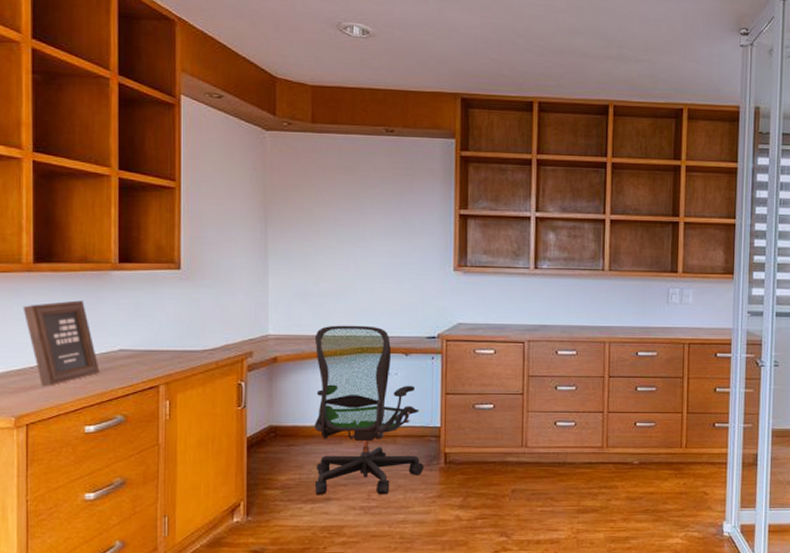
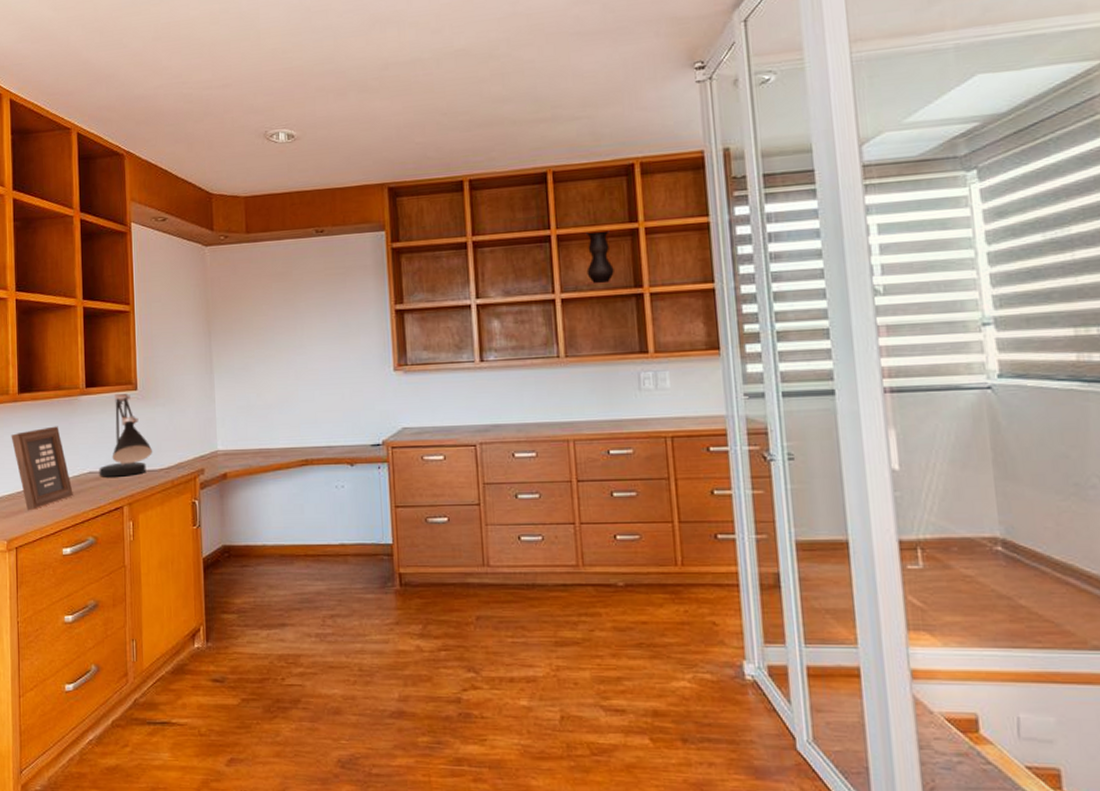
desk lamp: none [132,272,196,356] -> present [99,393,153,477]
office chair: present [314,325,424,495] -> none [260,435,378,621]
vase: none [634,162,657,210] -> present [586,229,614,284]

